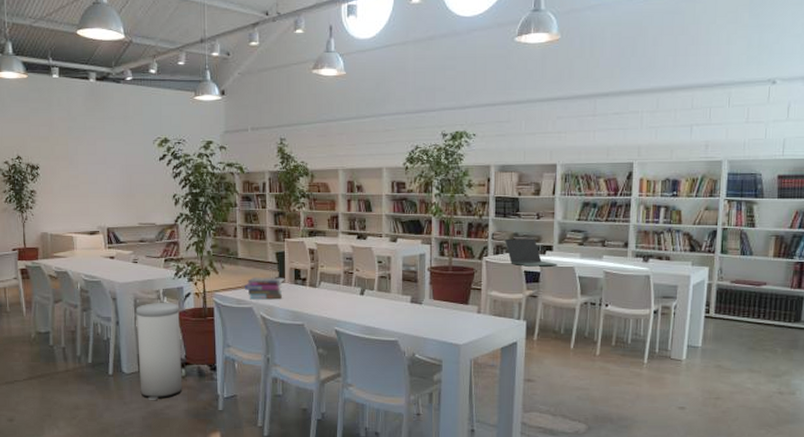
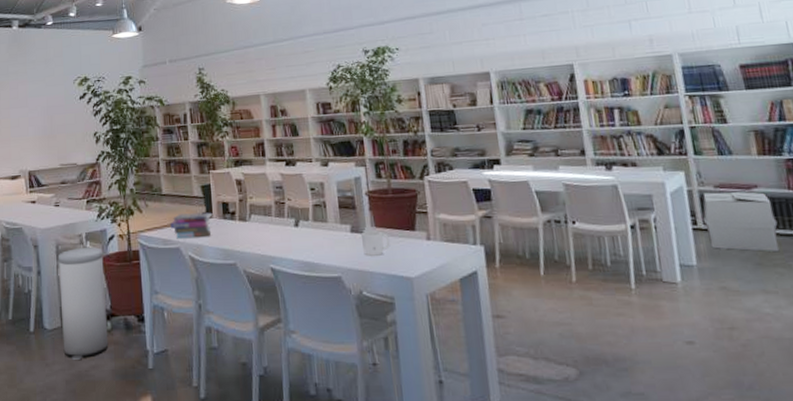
mug: none [420,303,444,324] -> present [361,231,390,256]
laptop: present [505,238,558,268] -> none [446,152,509,185]
cardboard box: none [715,286,775,340] -> present [702,191,780,252]

